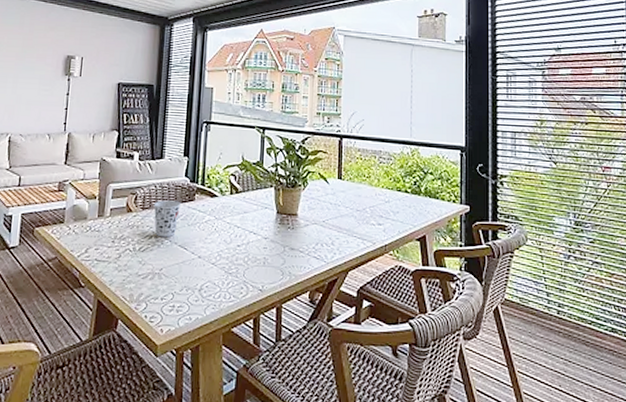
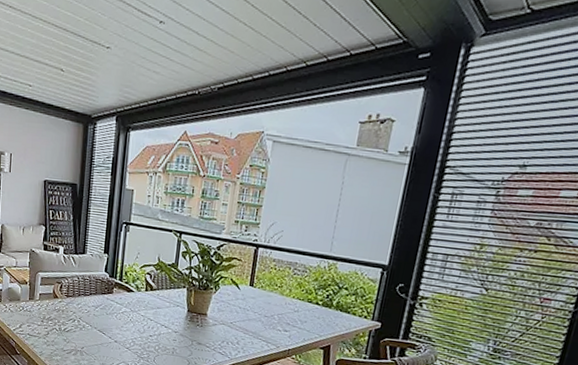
cup: present [153,200,182,238] -> none [76,290,101,322]

